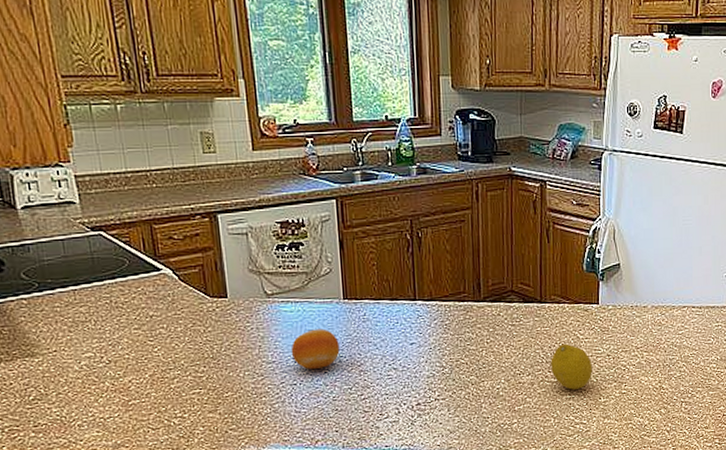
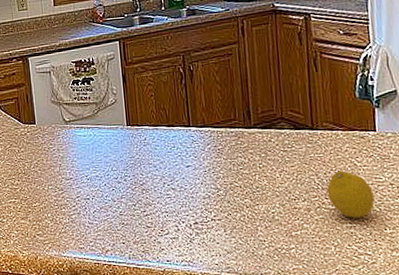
fruit: present [291,329,340,369] -> none [84,151,125,186]

